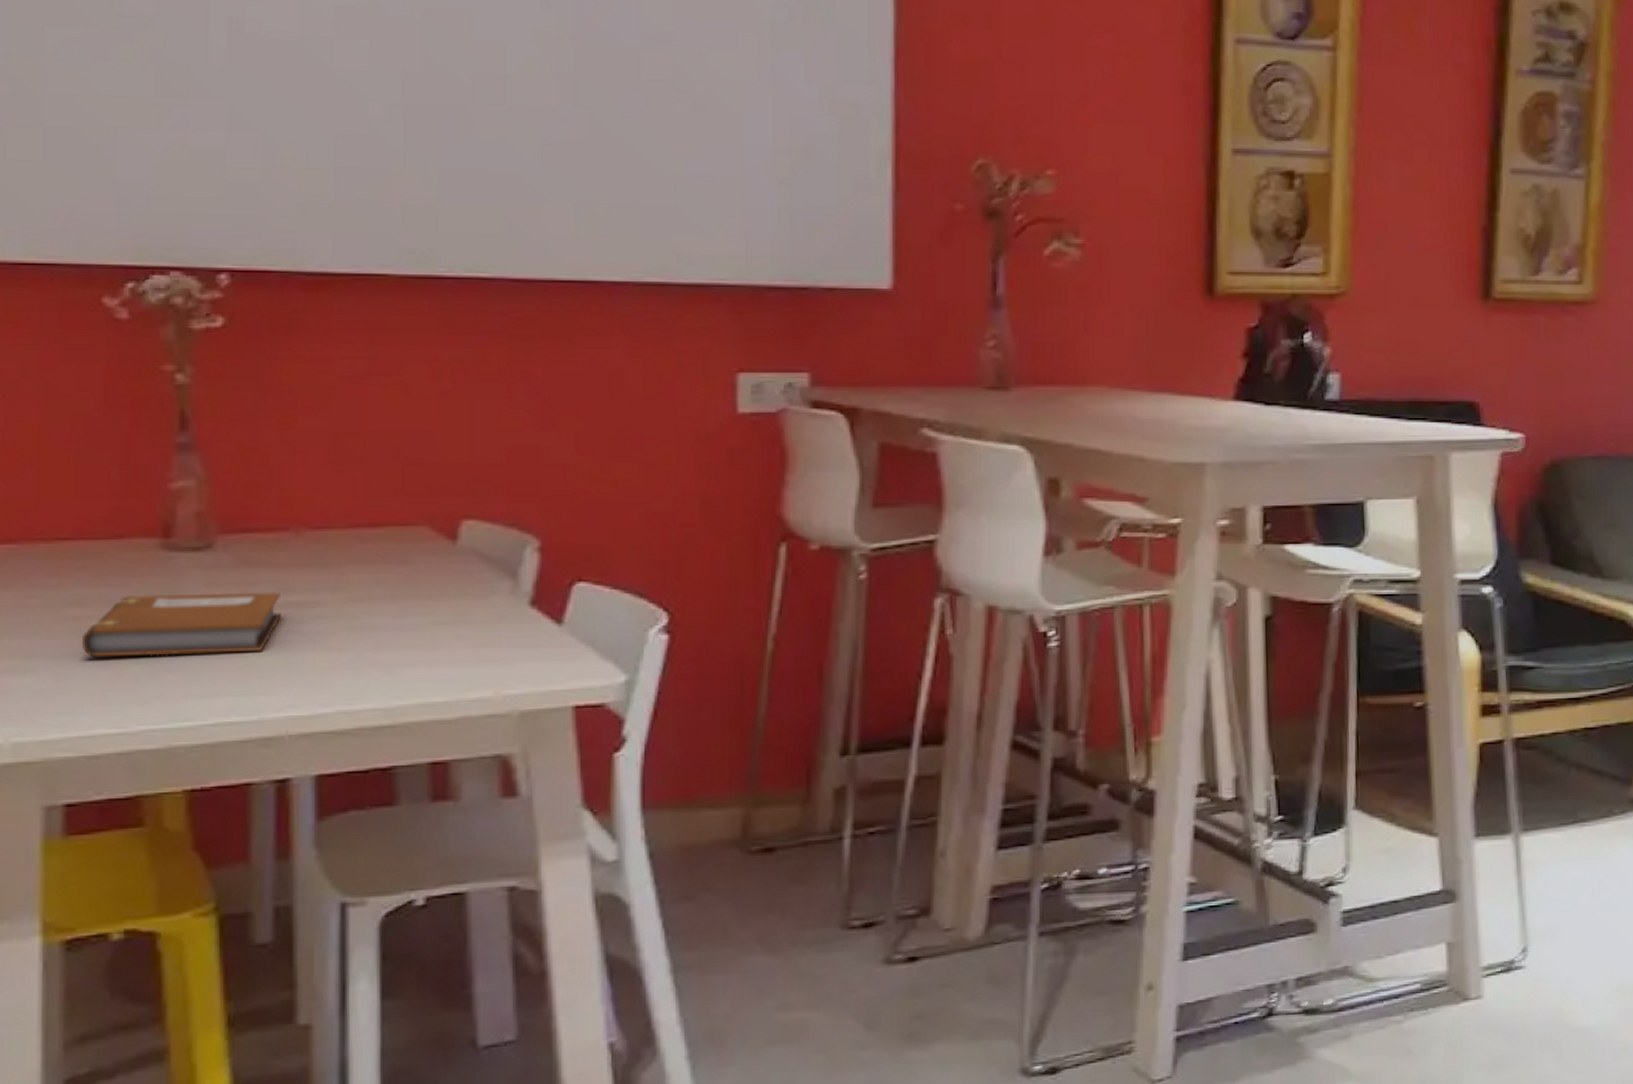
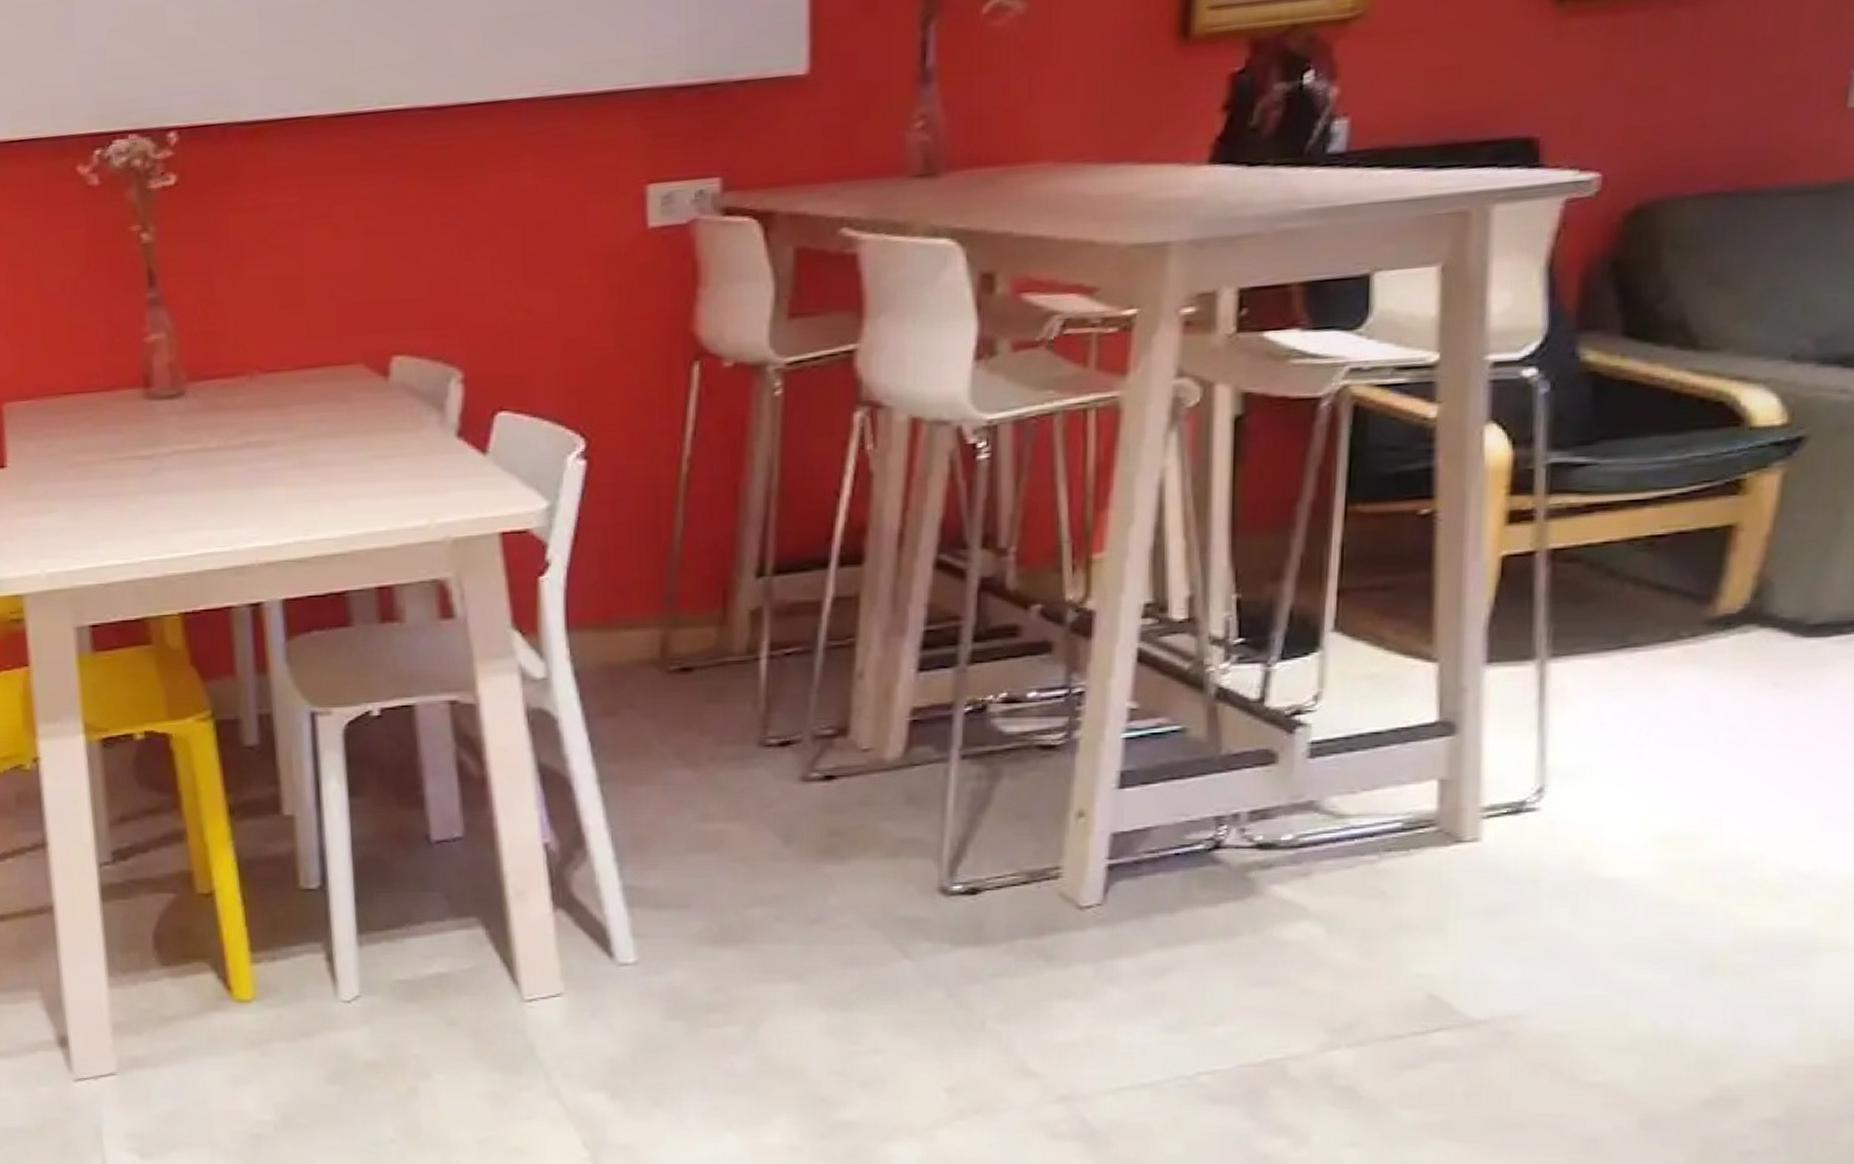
notebook: present [81,592,282,658] -> none [89,433,245,498]

